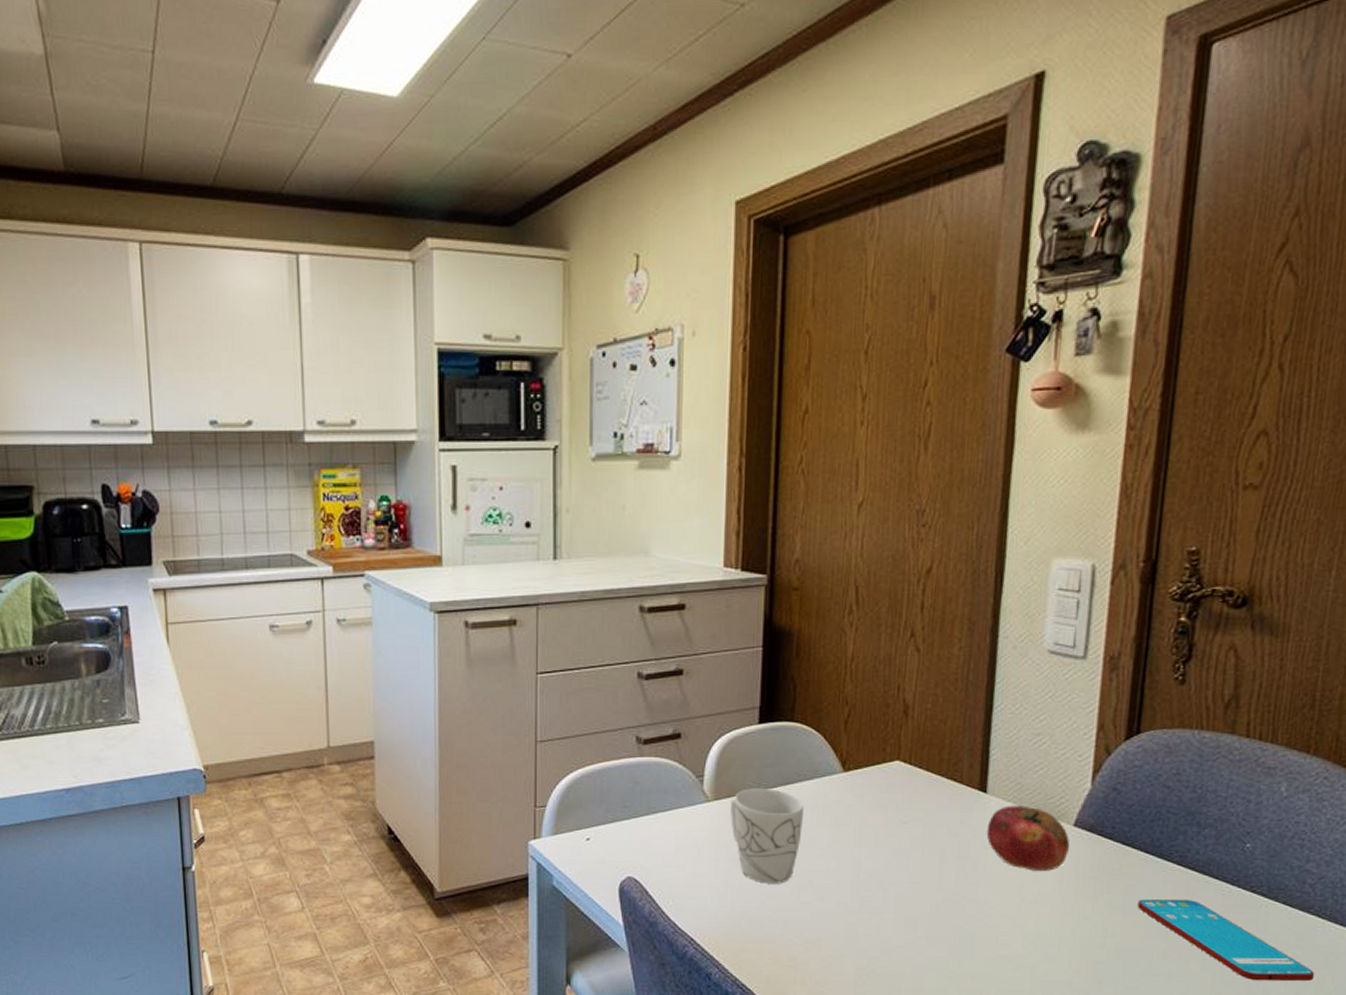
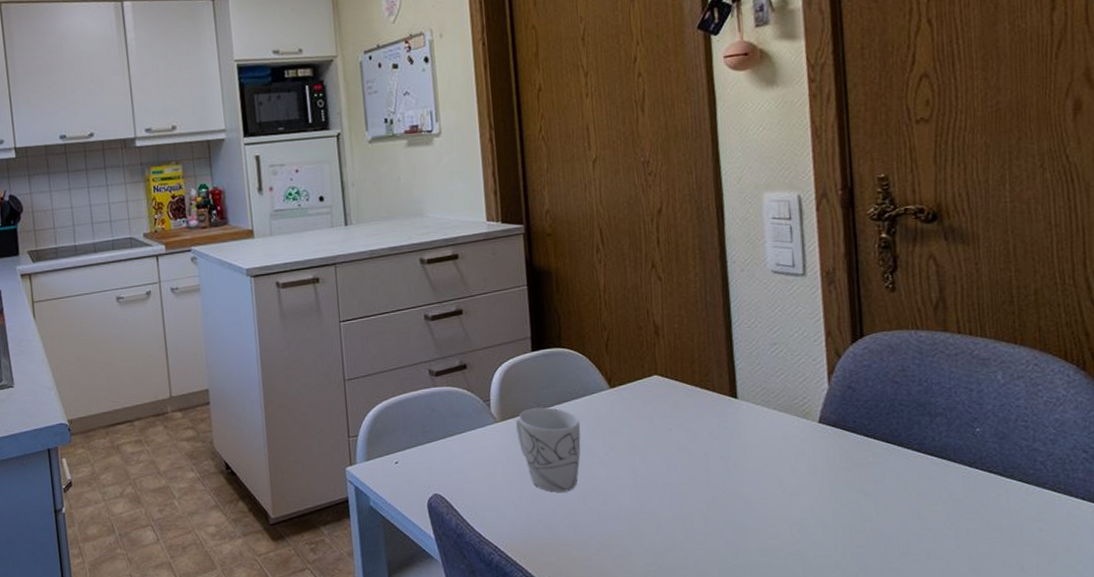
fruit: present [986,805,1070,871] -> none [742,407,819,466]
smartphone: present [1137,899,1314,981] -> none [888,483,1061,555]

